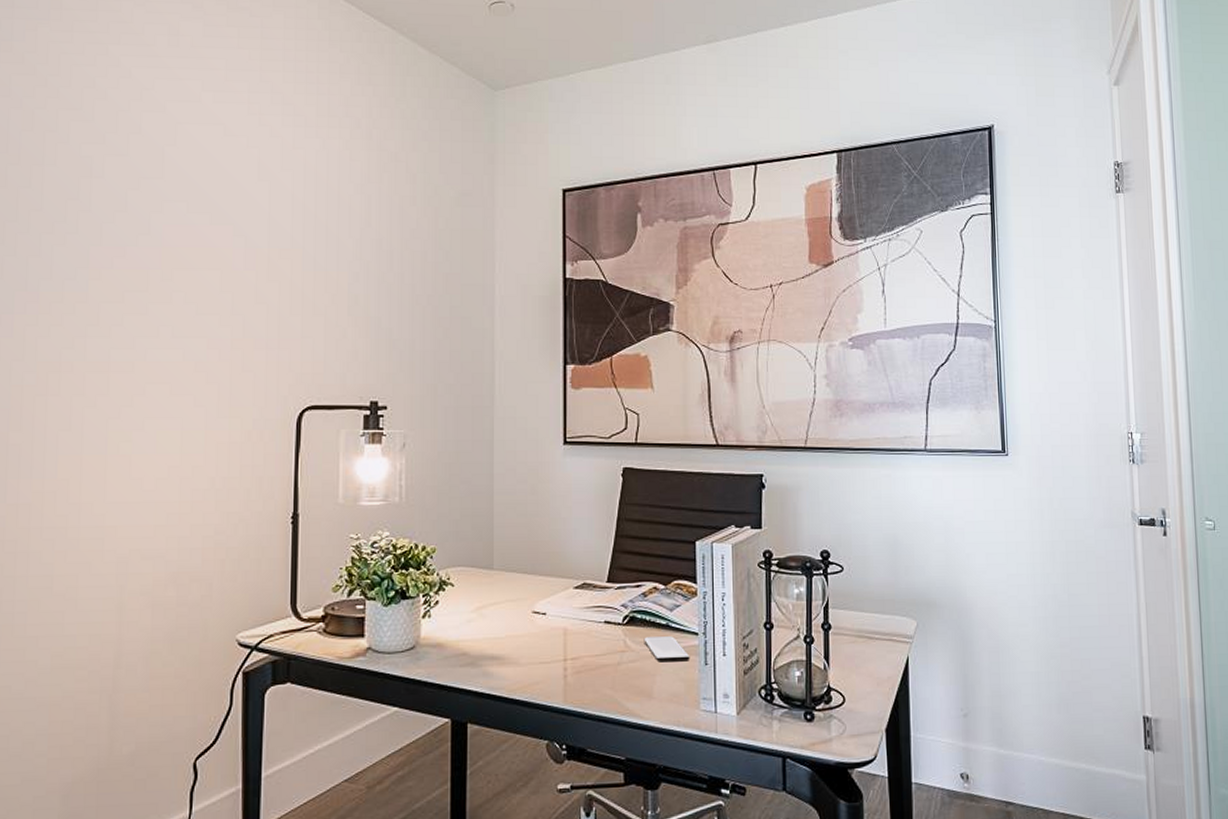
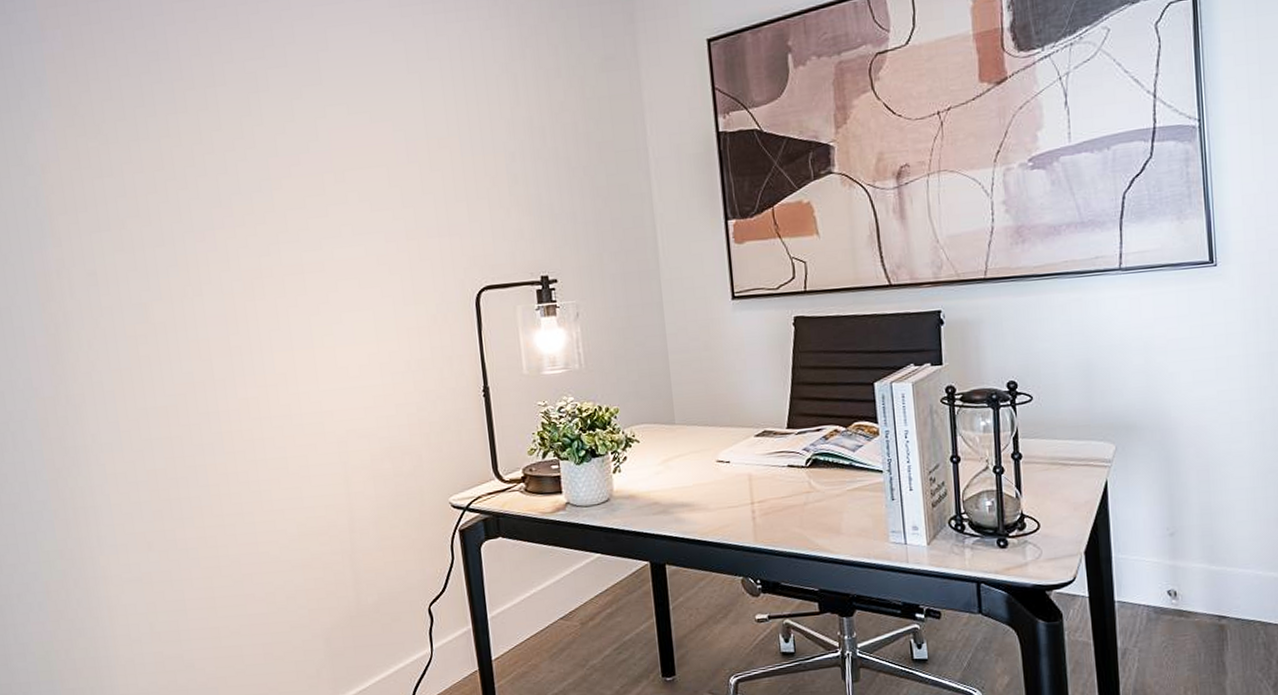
phone: present [644,636,690,662] -> none [828,475,876,500]

